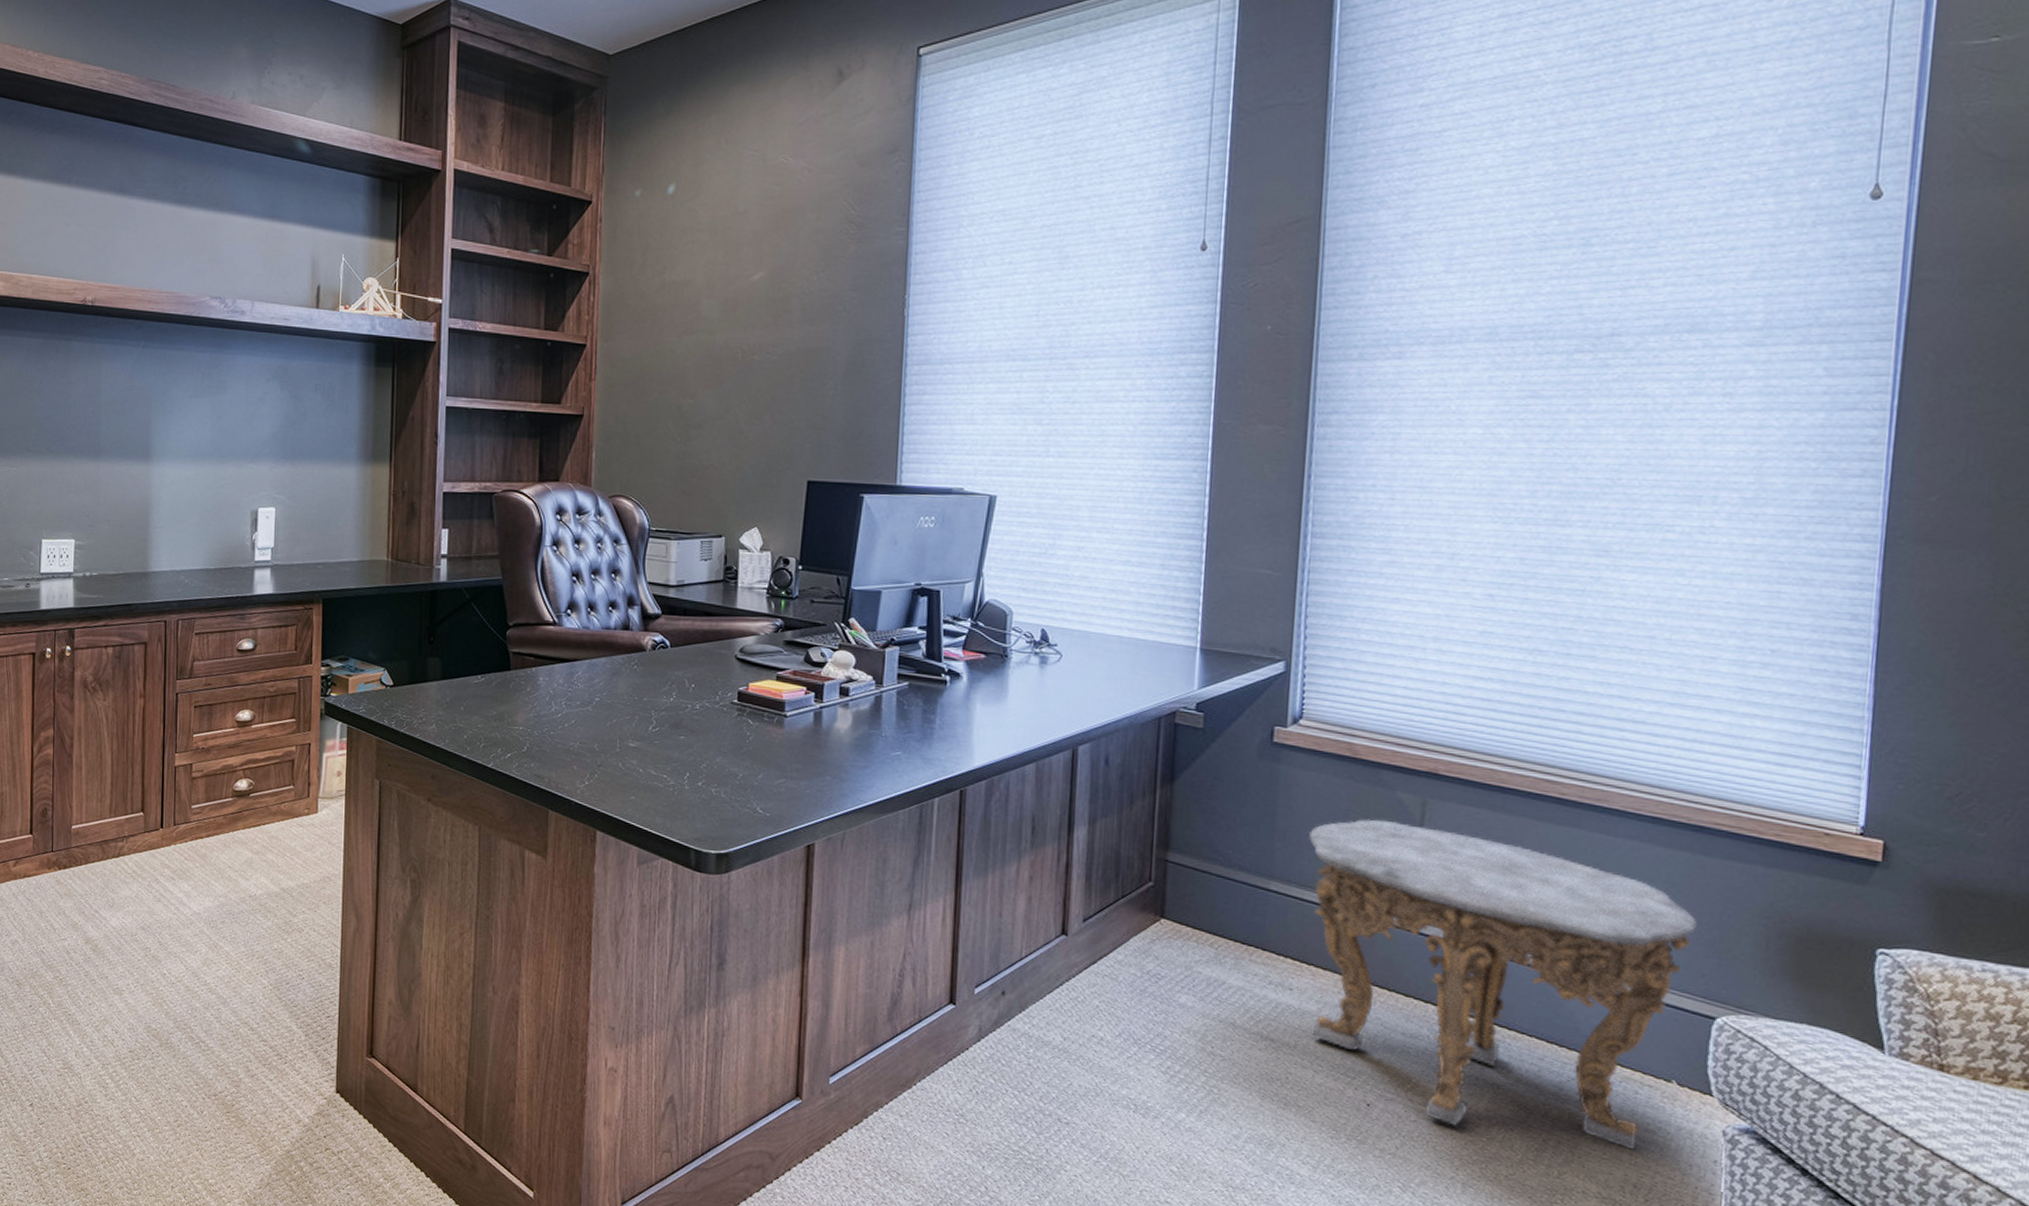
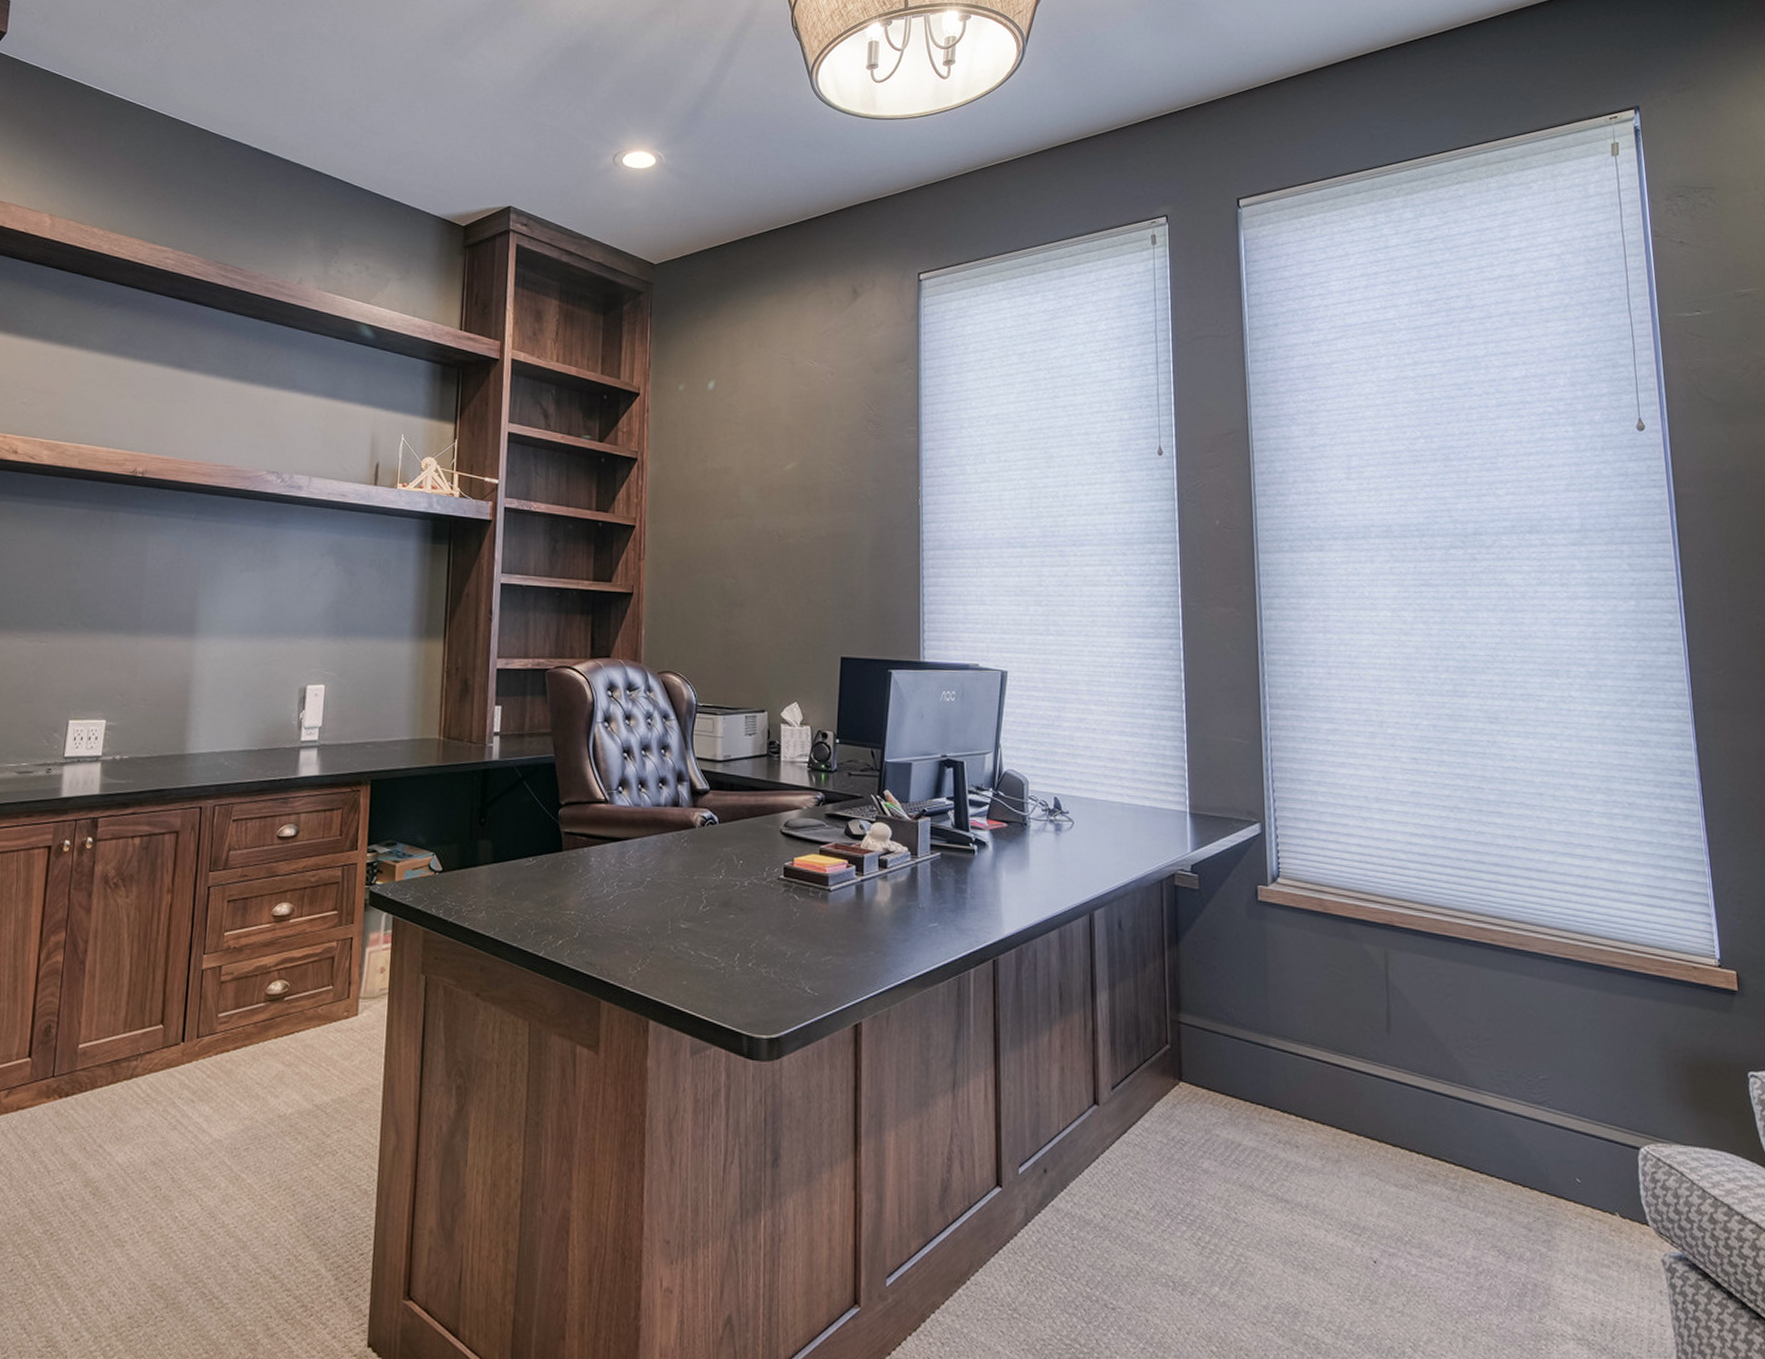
side table: present [1307,819,1697,1151] -> none [1296,971,1612,1288]

